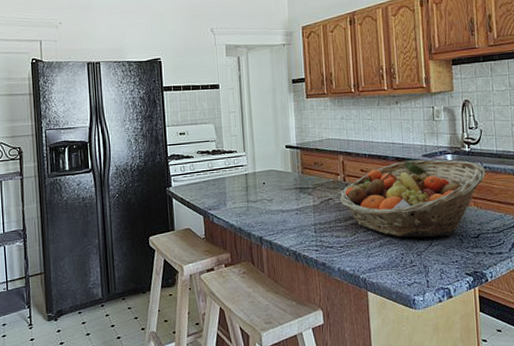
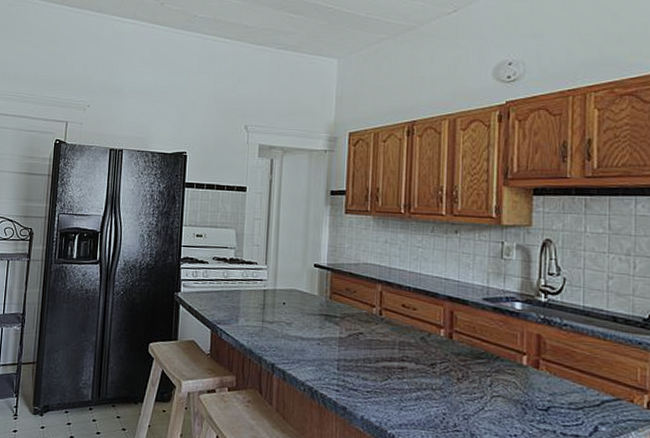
fruit basket: present [339,159,486,237] -> none [371,302,566,403]

